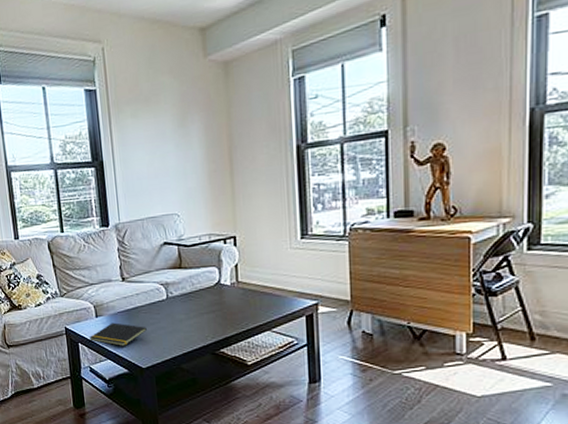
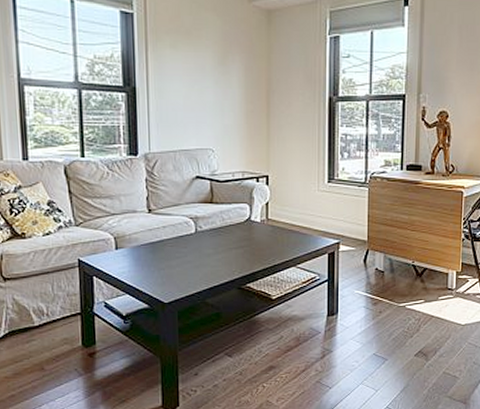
notepad: present [89,323,147,346] -> none [107,255,172,280]

